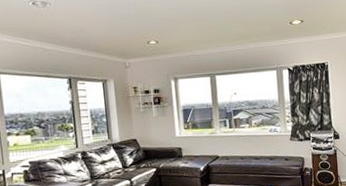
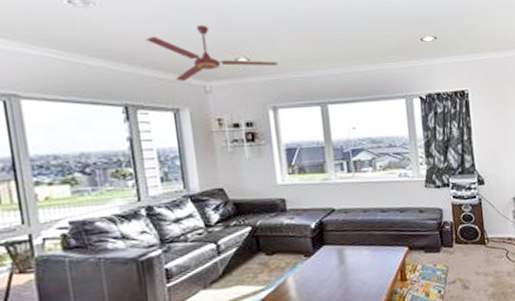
ceiling fan: none [84,17,179,60] -> present [146,25,279,82]

